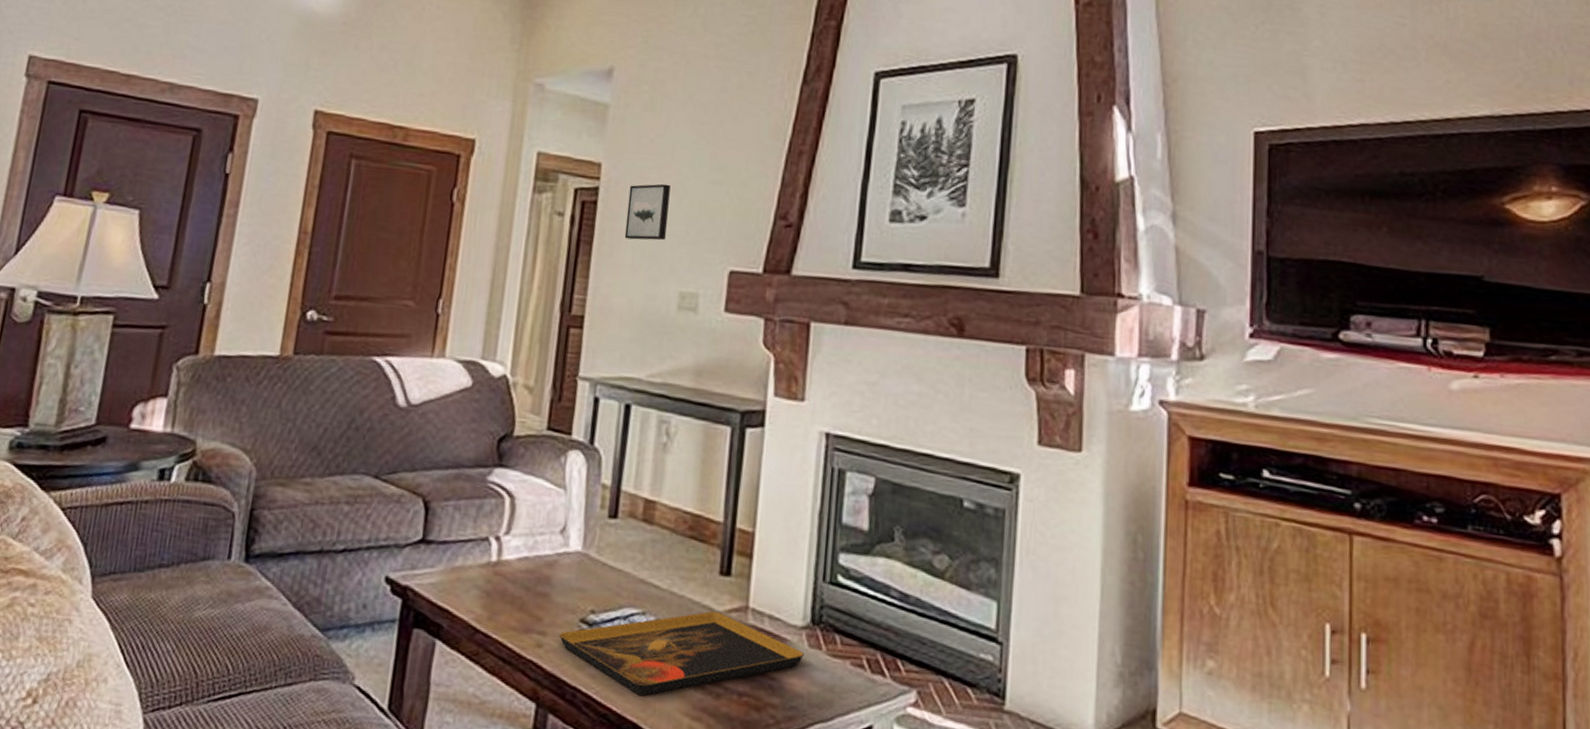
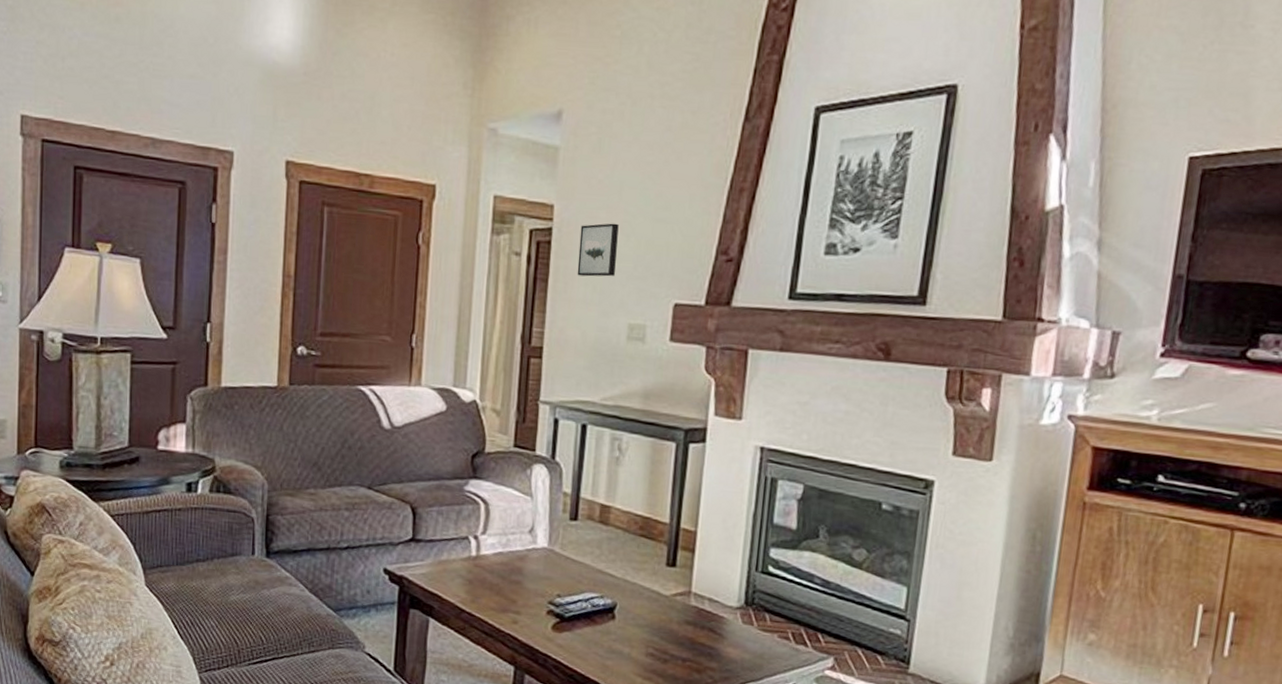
decorative tray: present [559,611,804,697] -> none [531,595,738,662]

